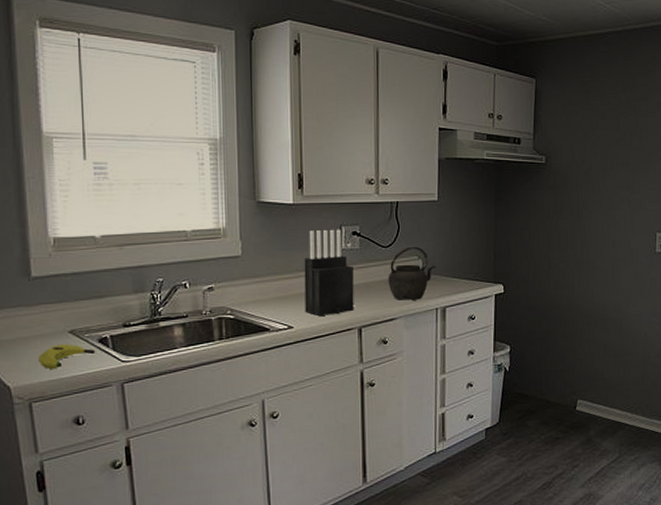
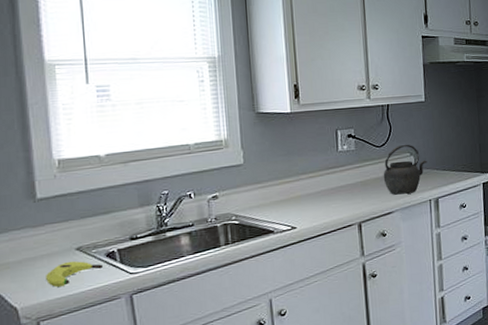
knife block: present [304,229,354,316] -> none [303,133,353,215]

